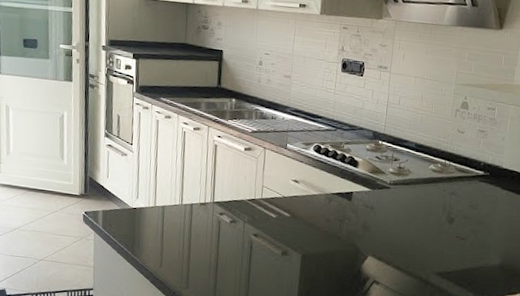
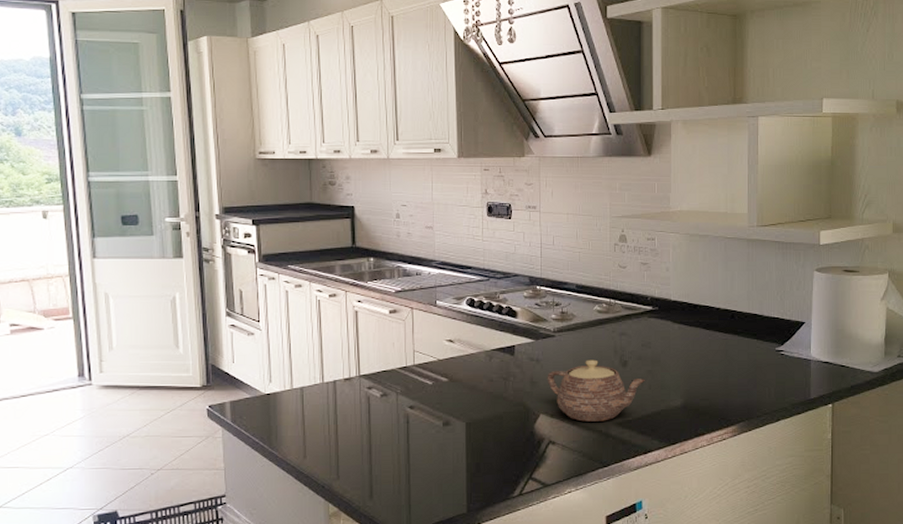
teapot: none [378,213,469,270] -> present [547,359,646,422]

